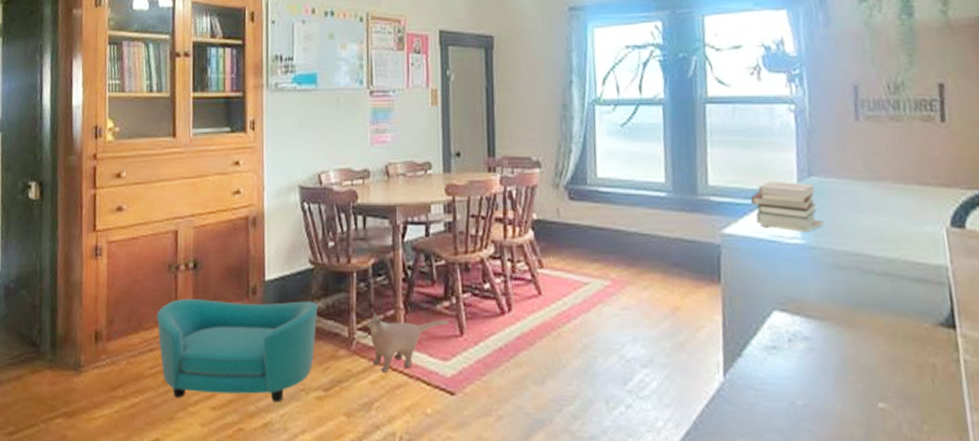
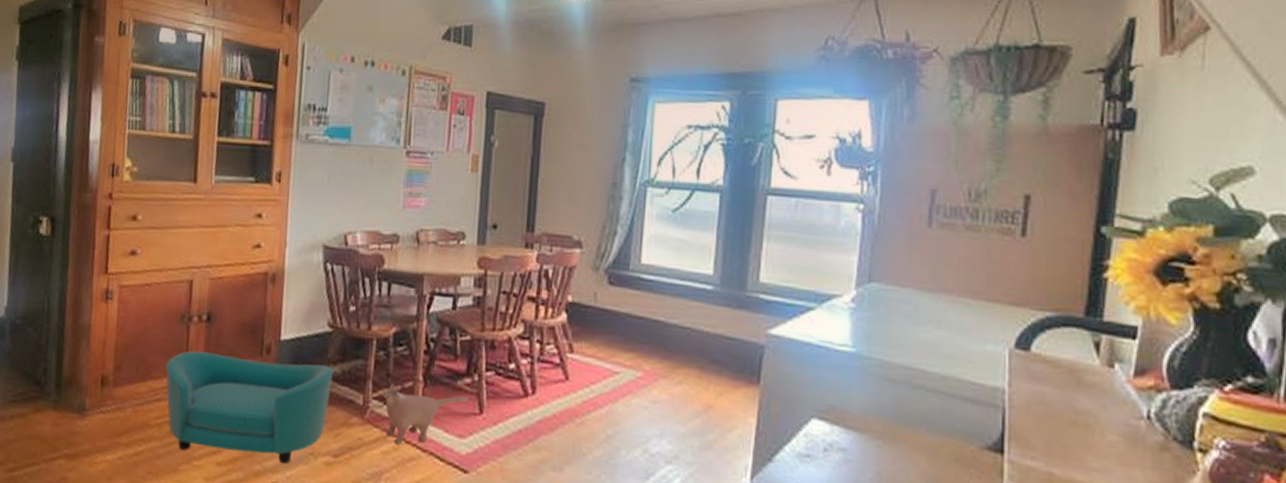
books: present [750,180,824,233] -> none [802,282,879,341]

